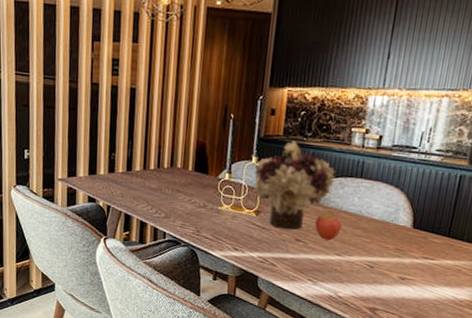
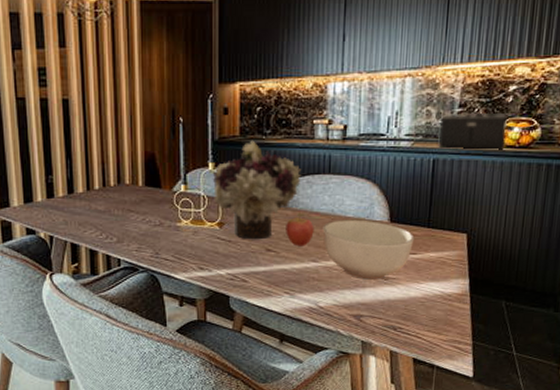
bowl: none [349,220,435,279] -> present [322,219,415,280]

